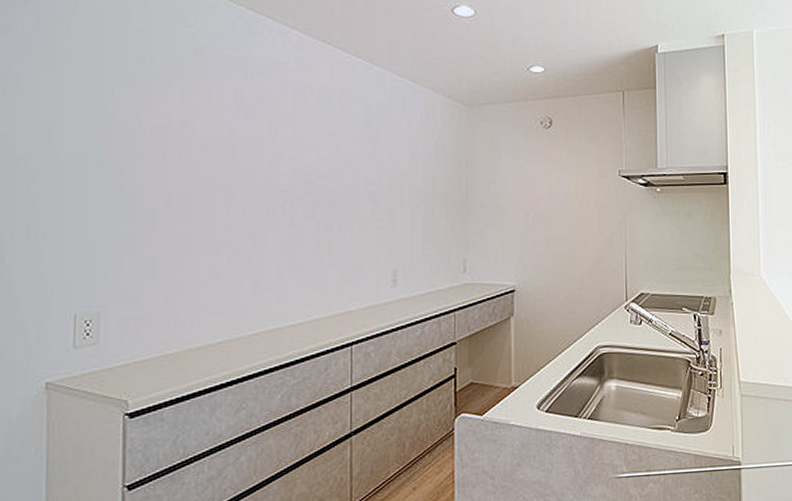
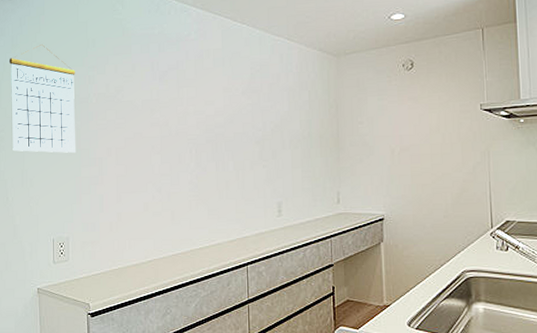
calendar: none [15,53,121,200] -> present [9,44,76,153]

